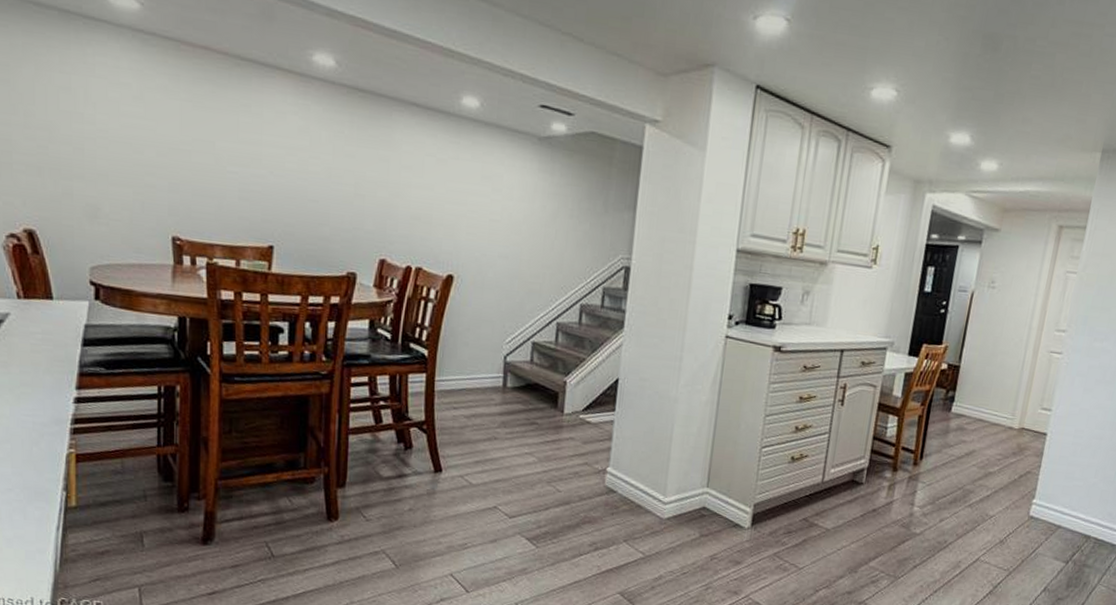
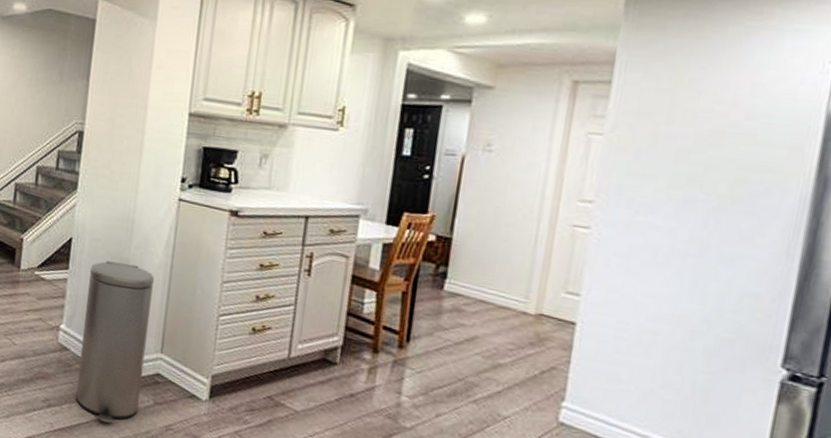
pedal bin: none [623,400,702,559] -> present [75,260,155,423]

